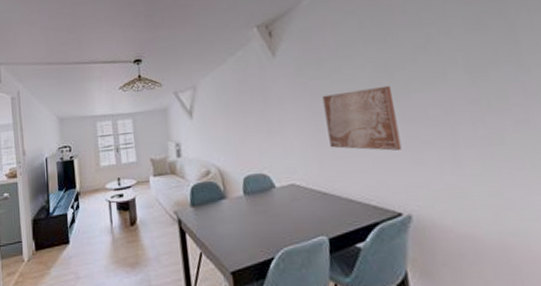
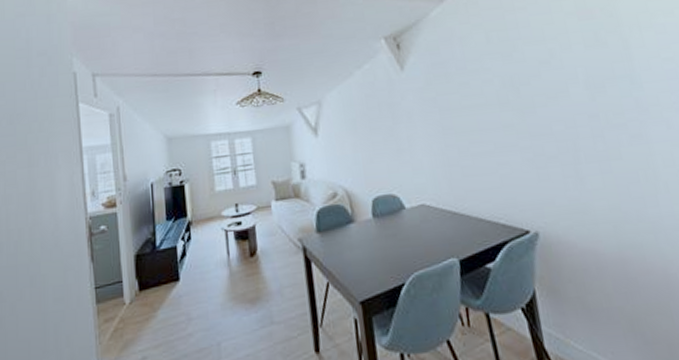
wall art: present [322,85,402,151] -> none [451,100,529,168]

